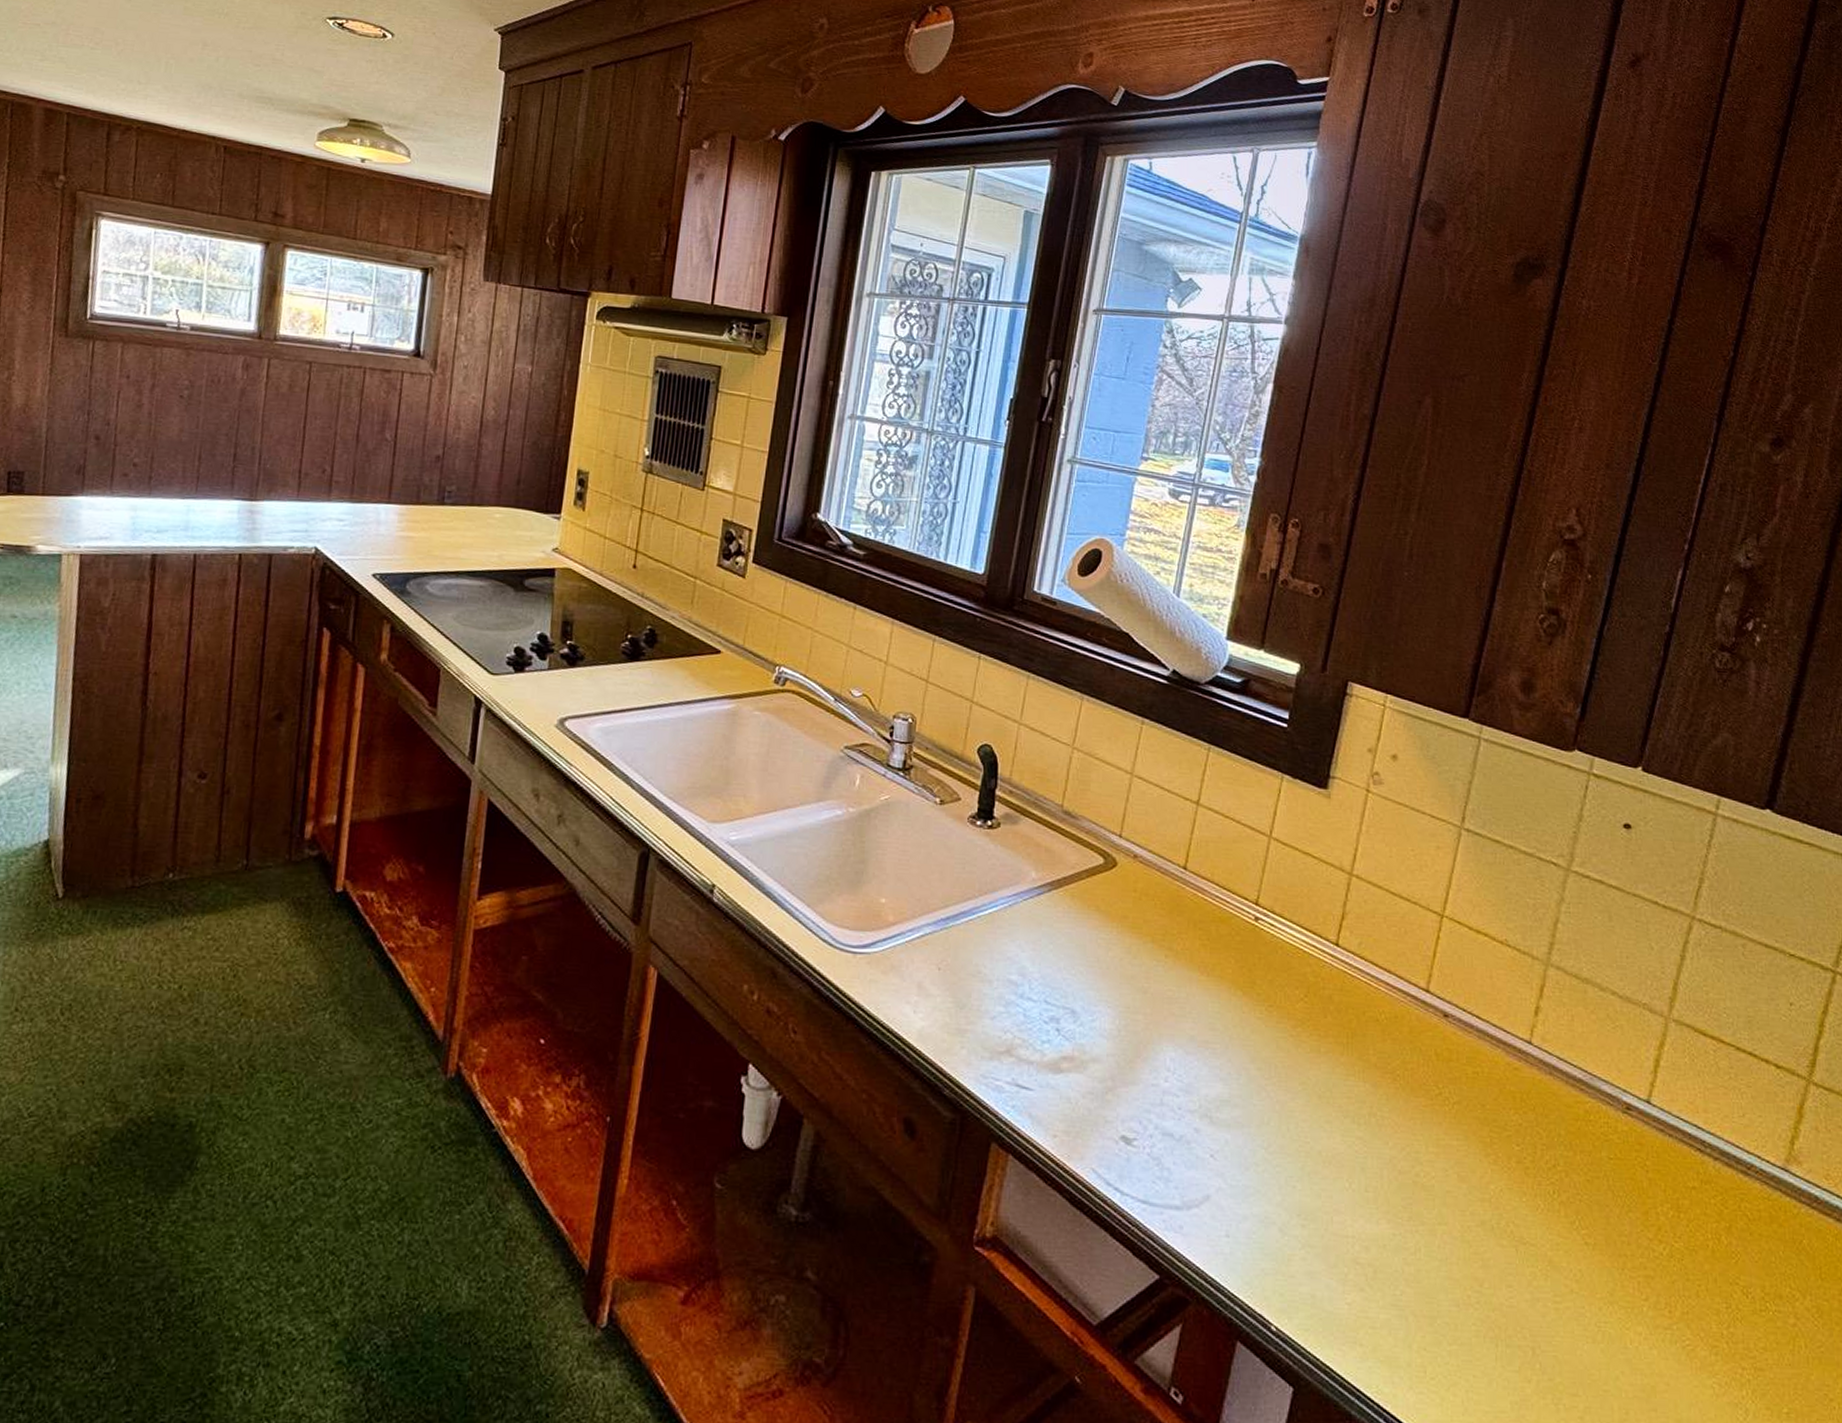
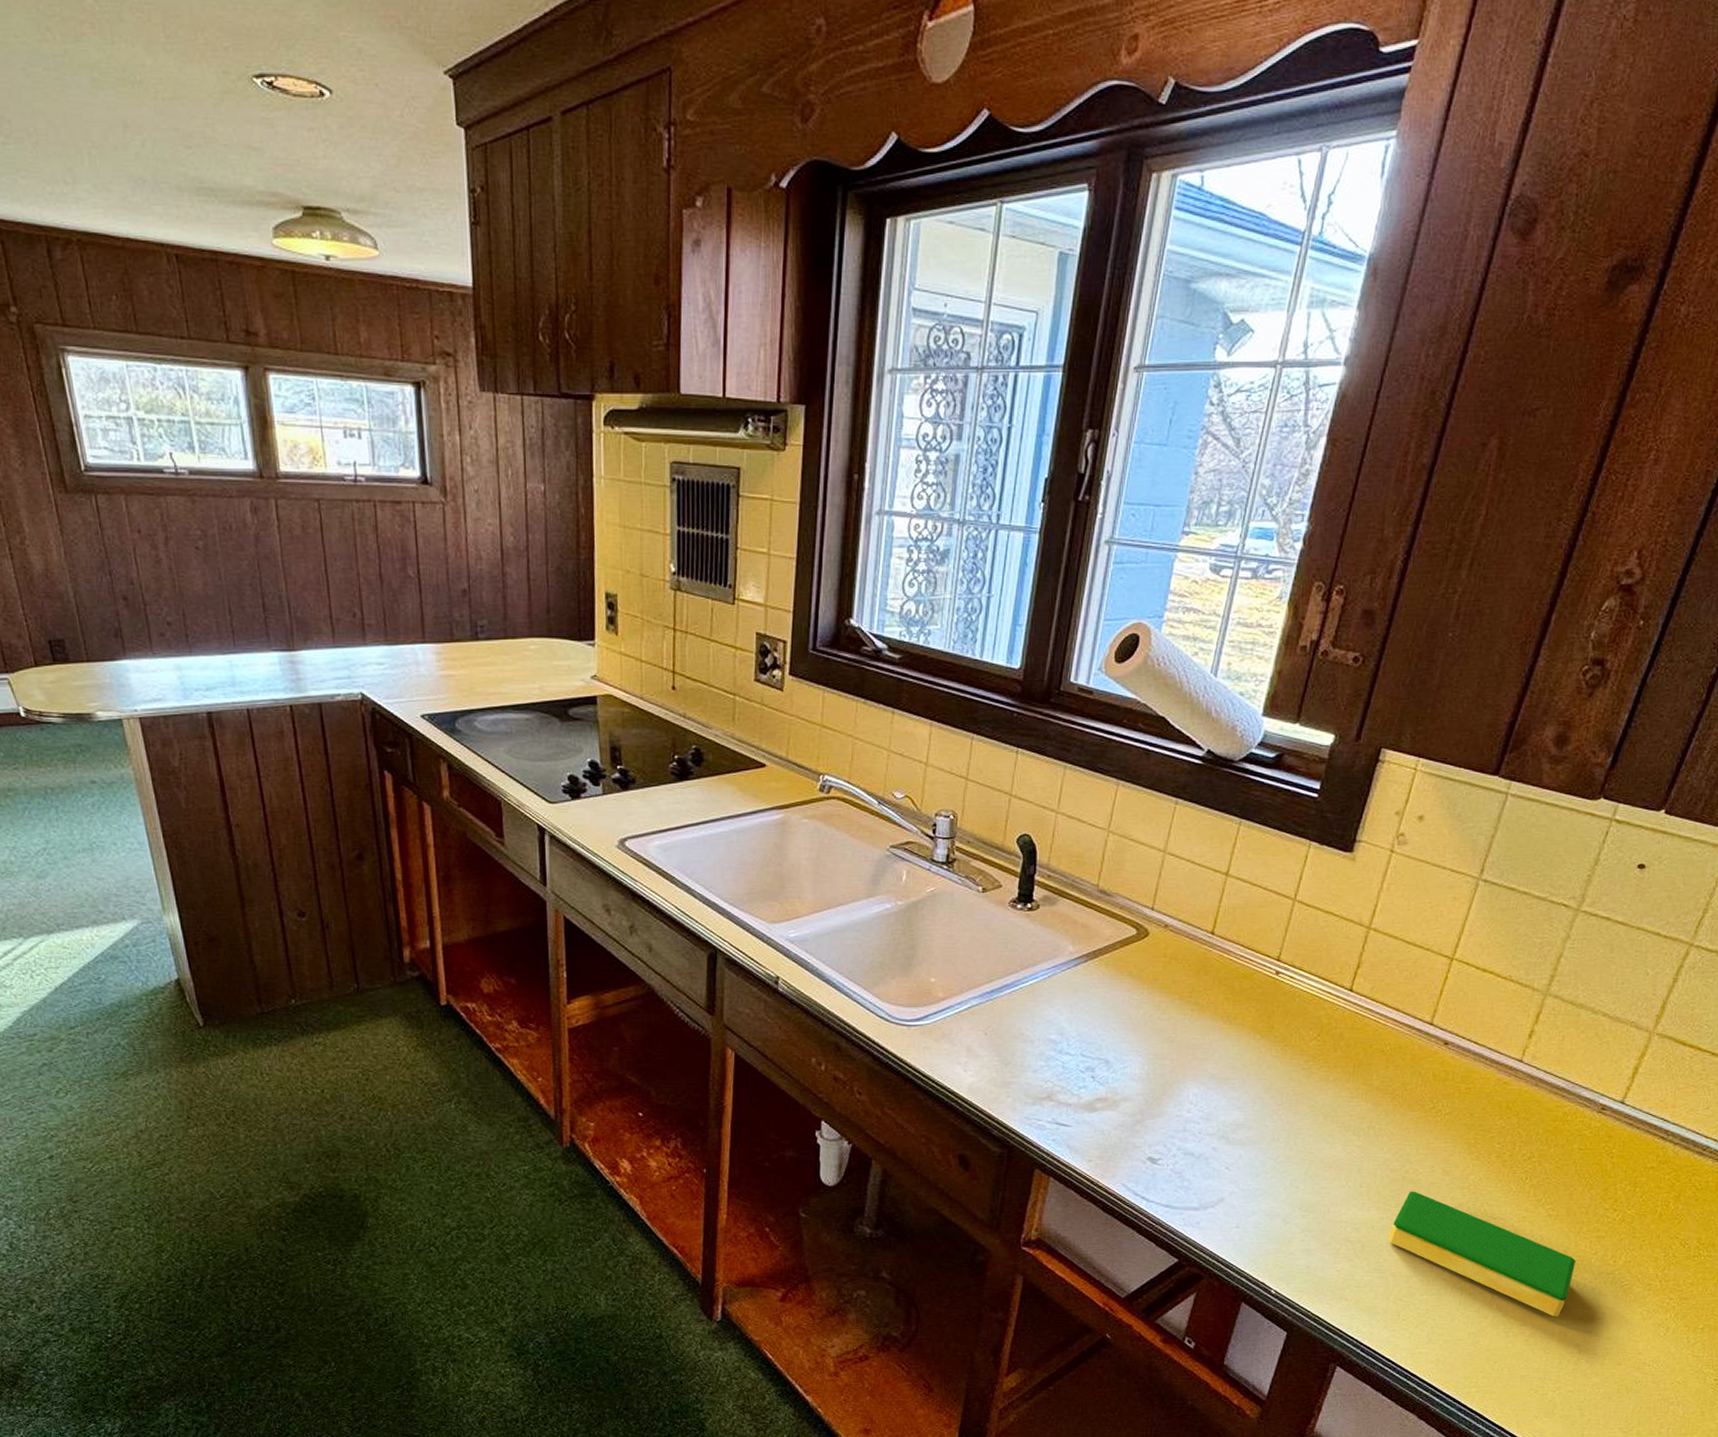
dish sponge: none [1403,1200,1625,1385] -> present [1388,1191,1576,1317]

